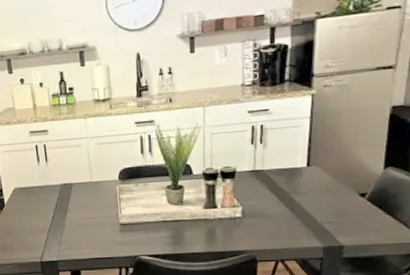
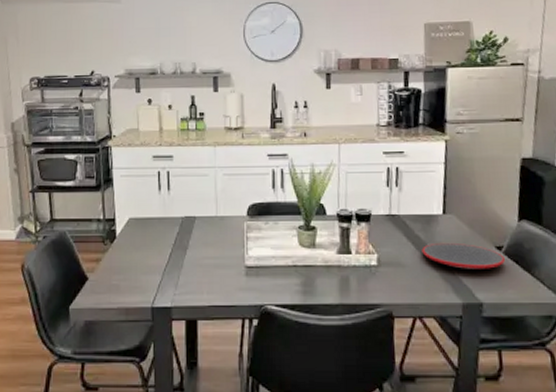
plate: none [285,192,368,216] -> present [422,242,505,269]

